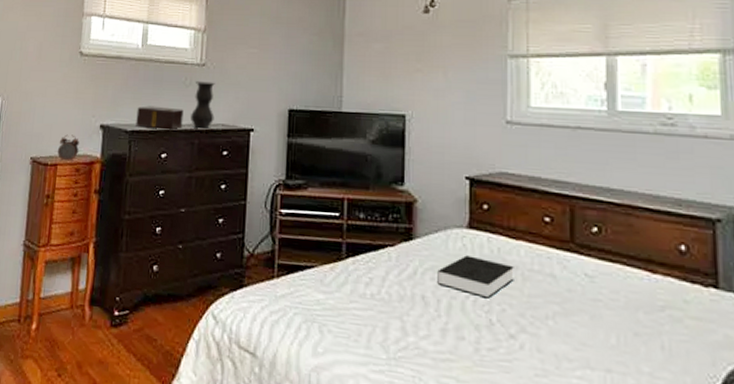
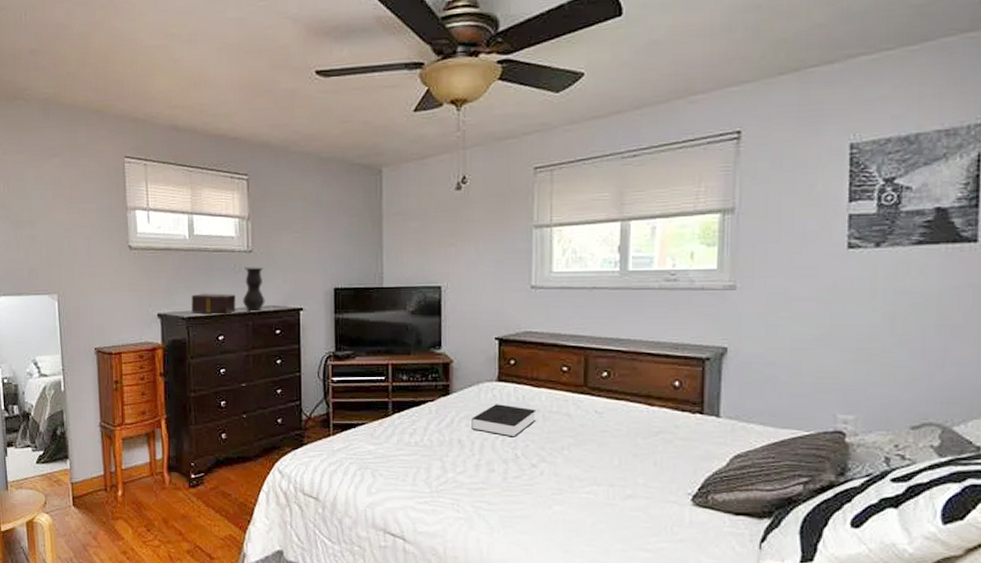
alarm clock: present [57,134,79,163] -> none [119,325,140,350]

